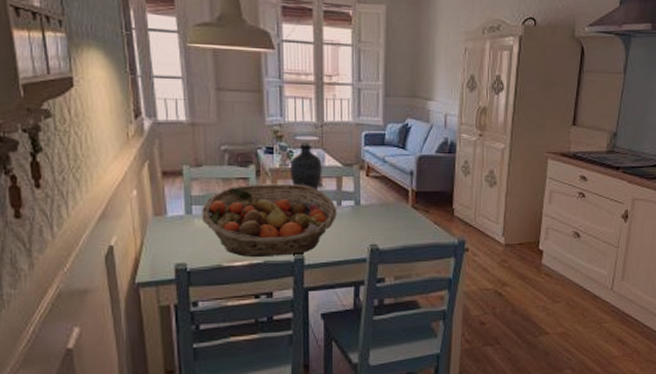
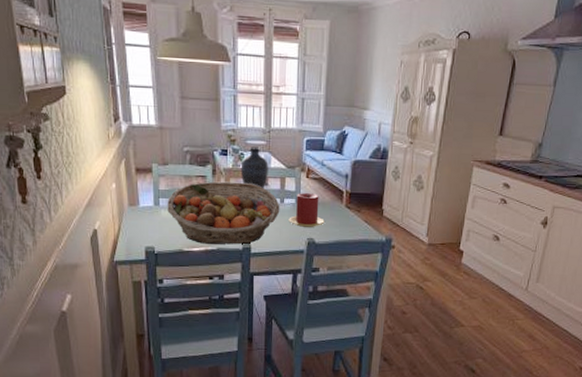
candle: none [347,194,389,232] -> present [288,193,325,227]

